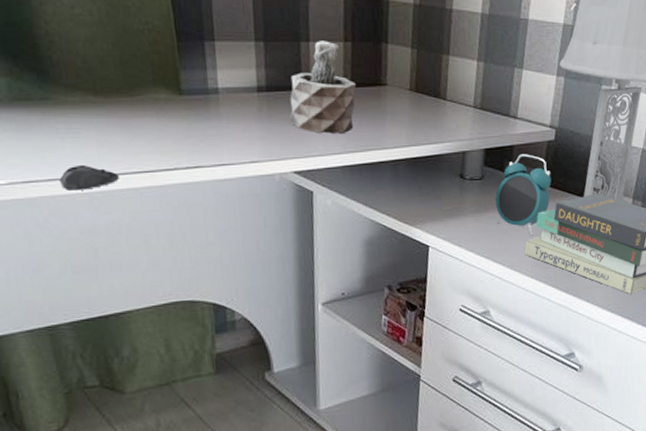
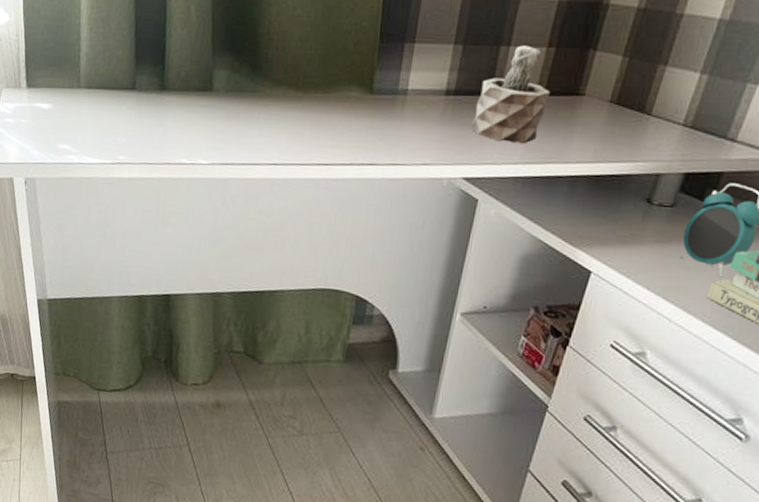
computer mouse: present [59,164,120,190] -> none [250,152,301,176]

